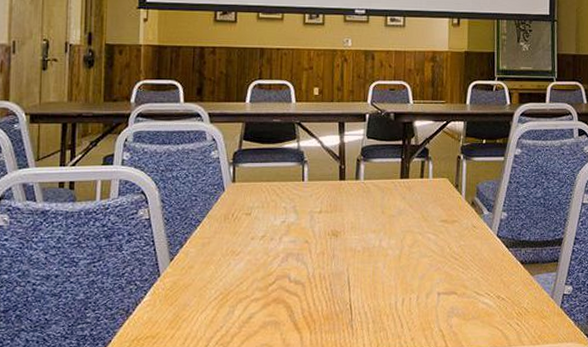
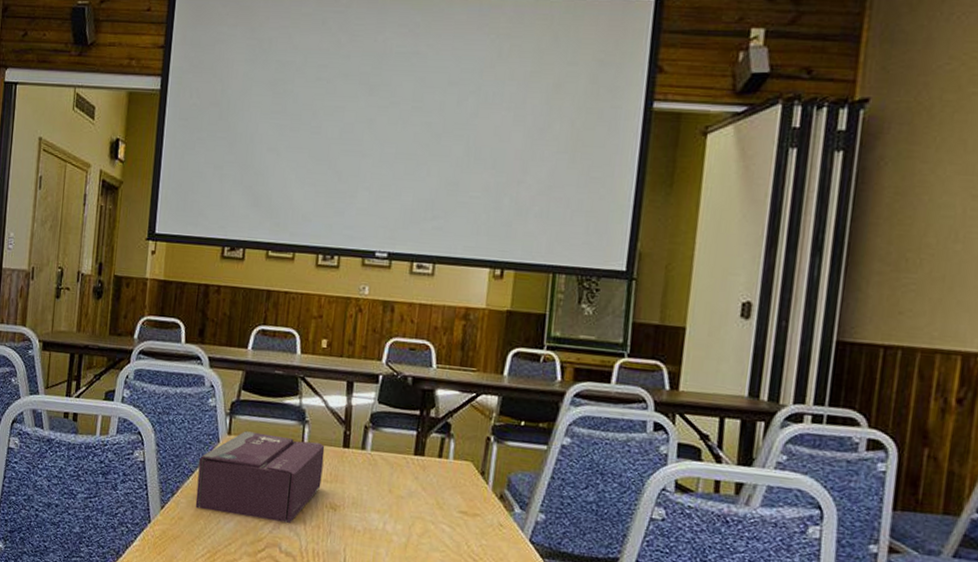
tissue box: none [205,177,324,255] -> present [195,431,325,523]

